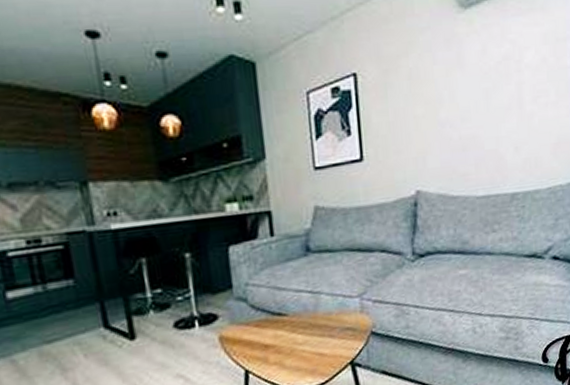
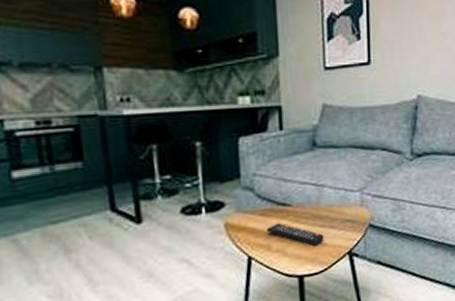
remote control: none [262,333,324,356] -> present [266,223,324,246]

